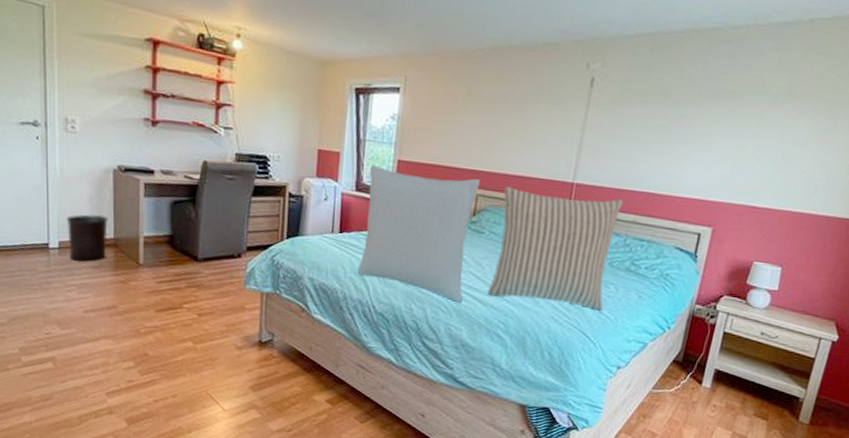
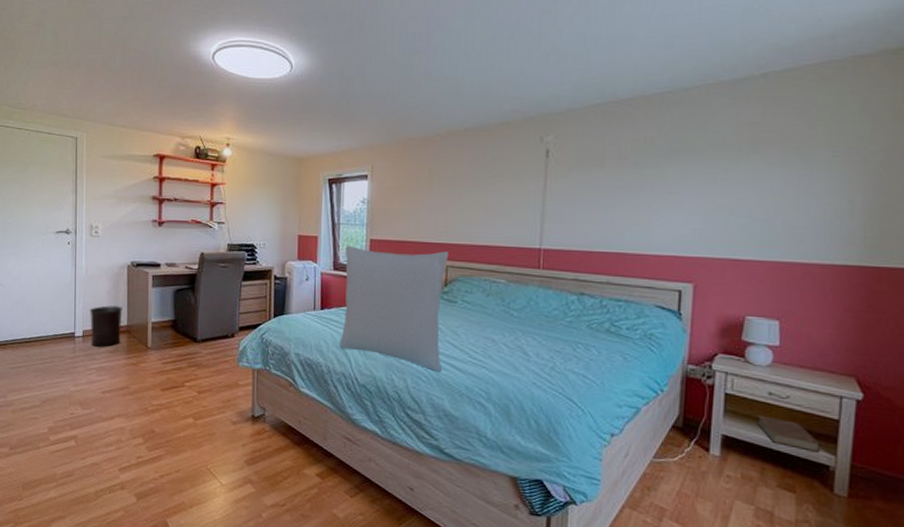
pillow: present [487,186,624,311] -> none [465,256,594,375]
book: none [746,352,796,386] -> present [756,415,822,453]

